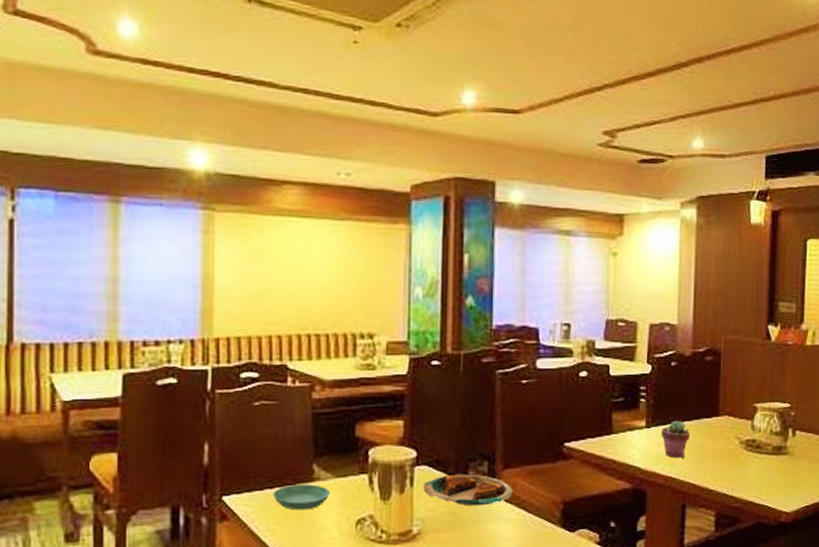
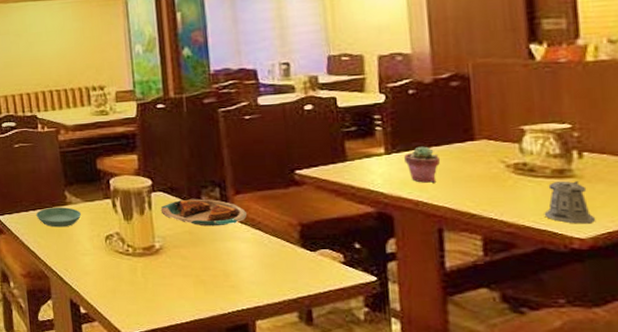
pepper shaker: none [763,458,799,499] -> present [544,181,596,224]

